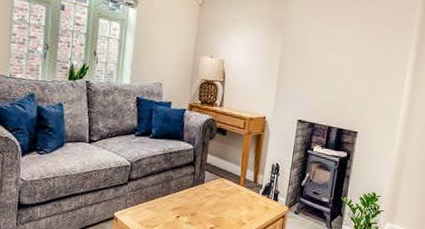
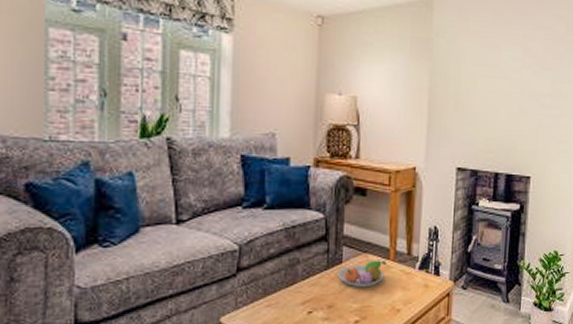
fruit bowl: none [200,184,238,204] -> present [337,260,387,288]

